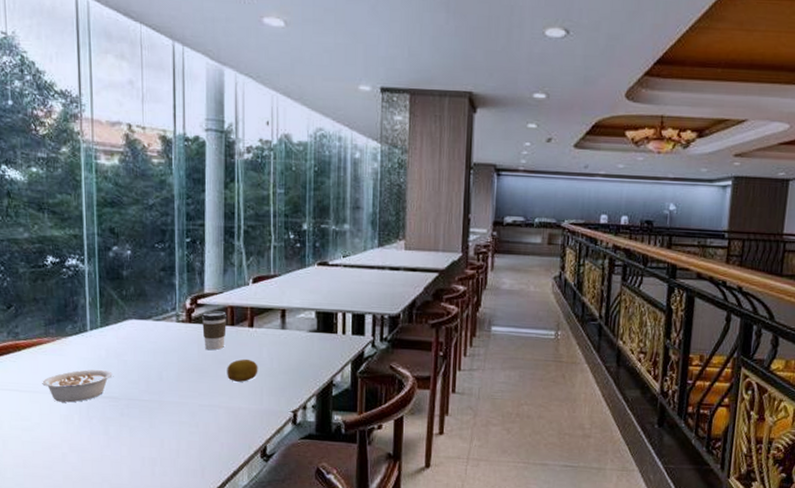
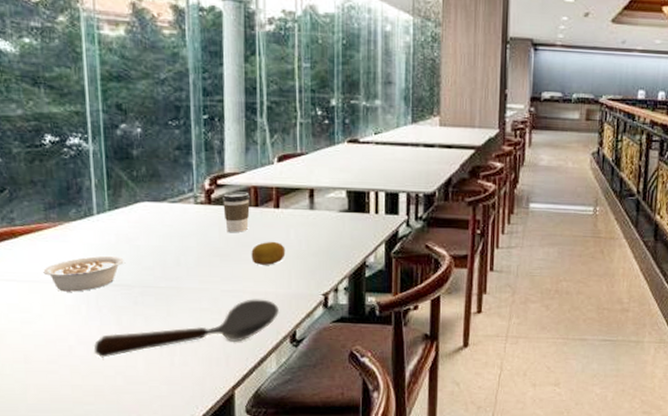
spoon: none [83,414,252,466] -> present [93,299,280,358]

